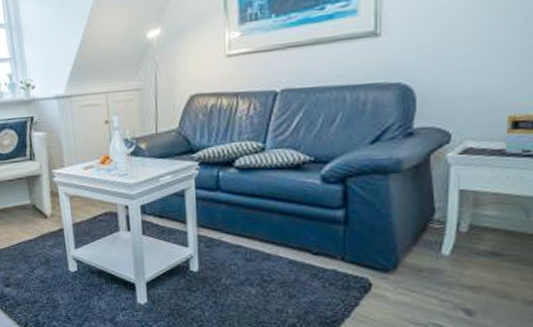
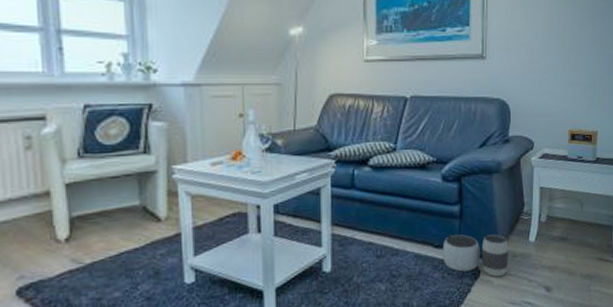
waste basket: none [322,242,412,293] -> present [442,234,509,277]

